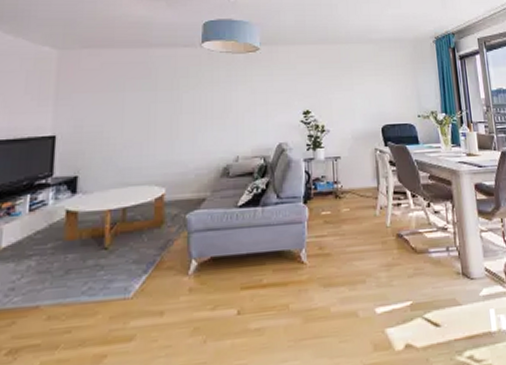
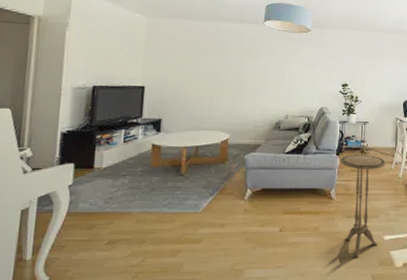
side table: none [309,199,369,343] -> present [340,154,385,258]

